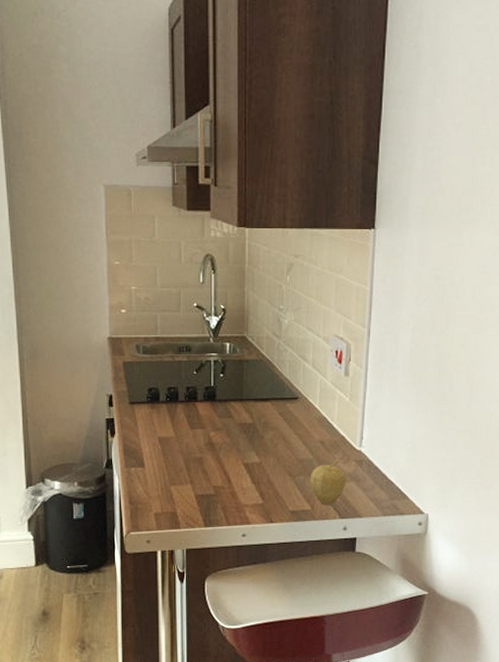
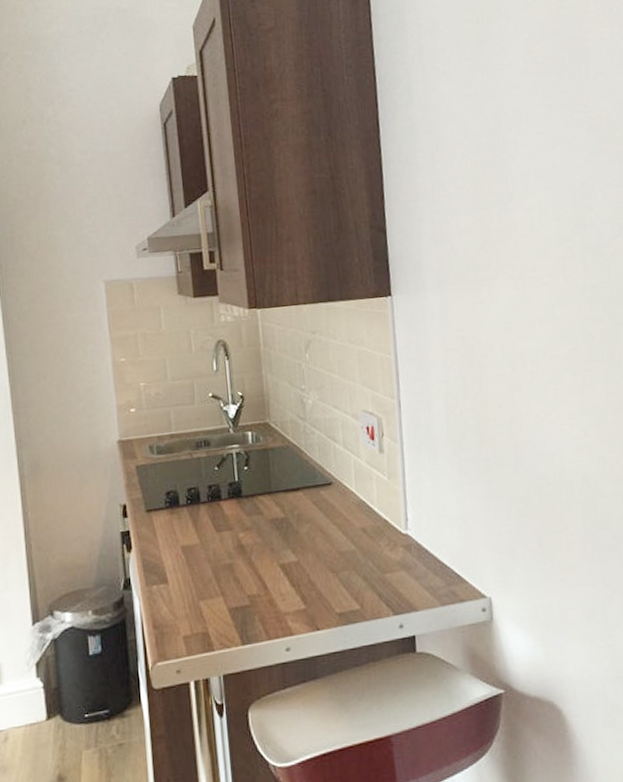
fruit: present [309,459,346,506] -> none [355,547,396,602]

